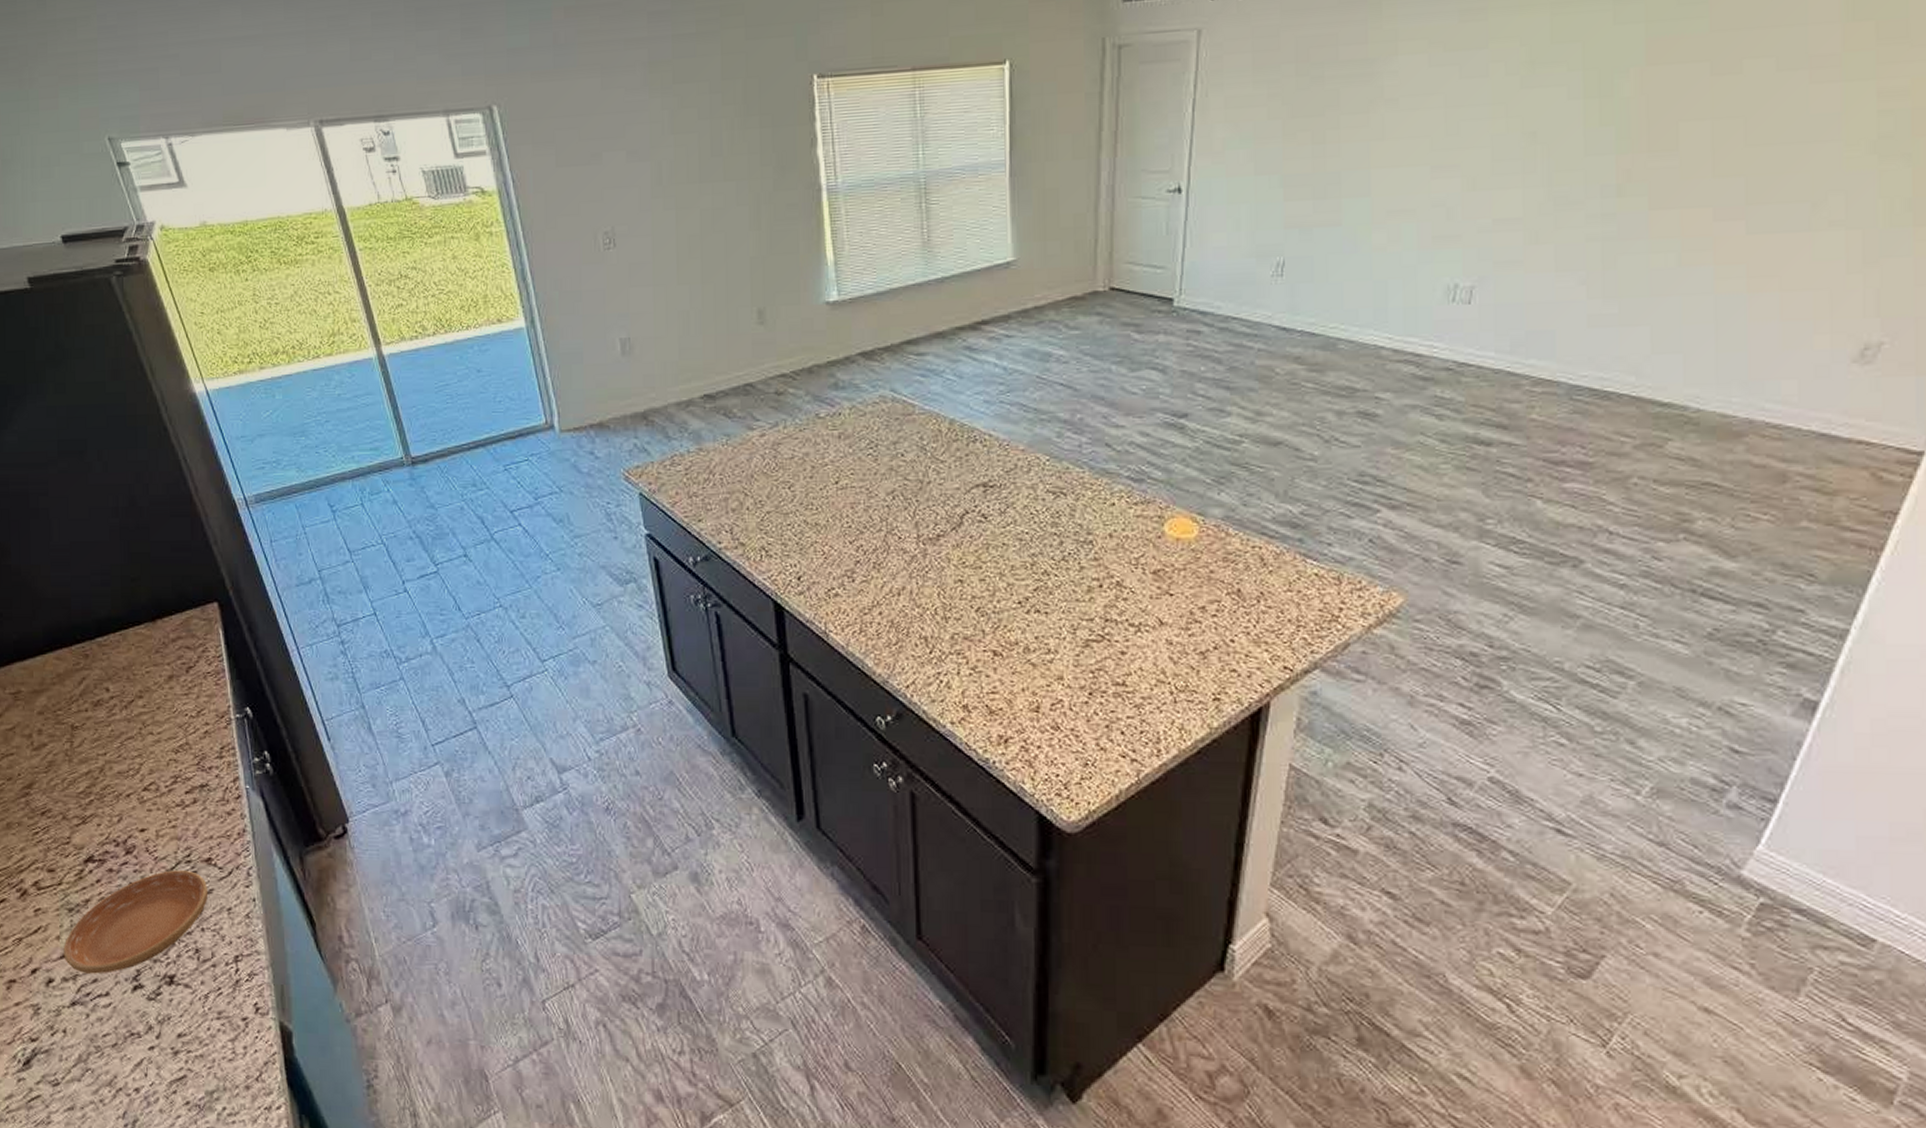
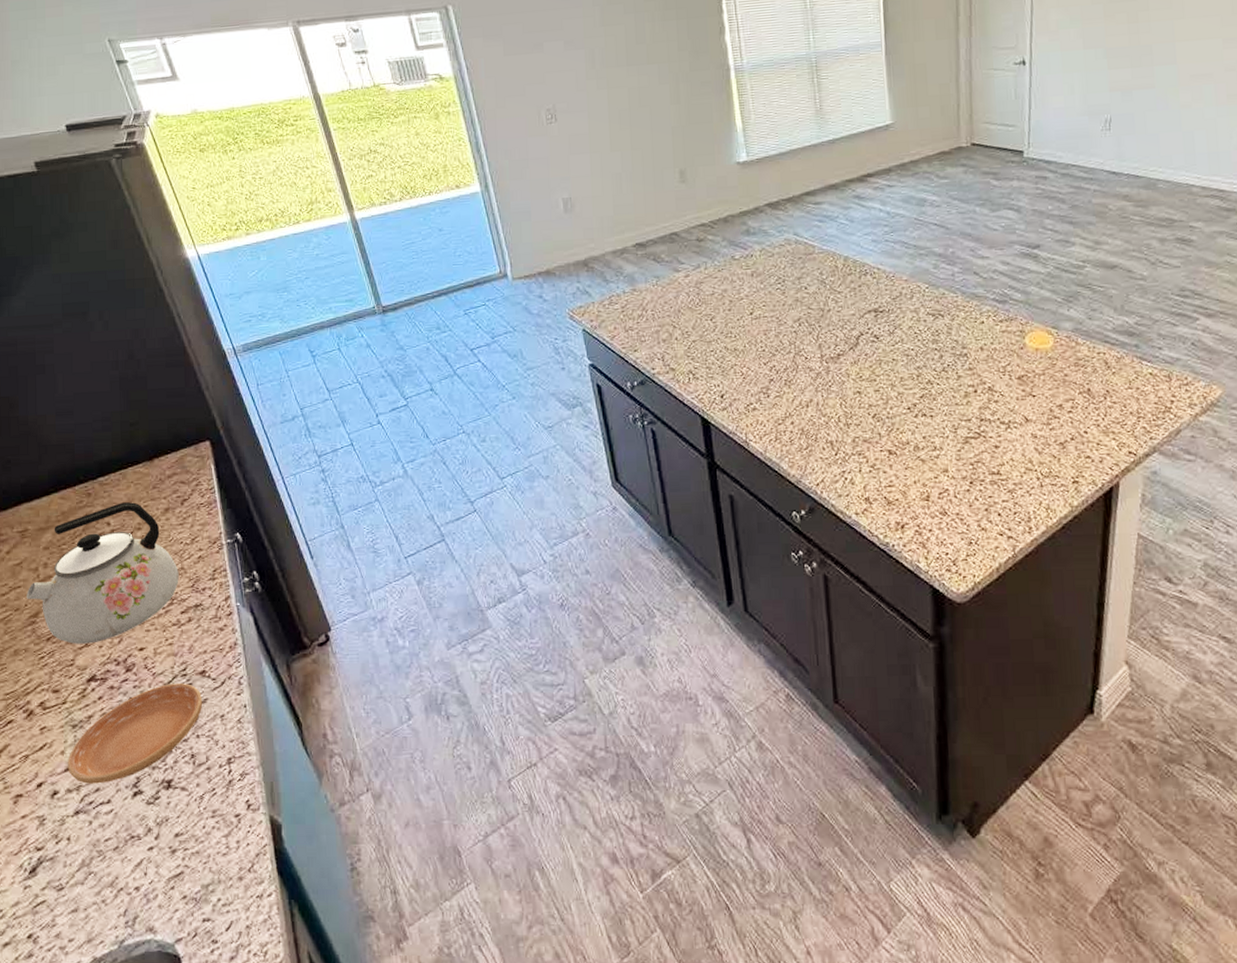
kettle: none [20,667,183,821] -> present [27,502,179,644]

